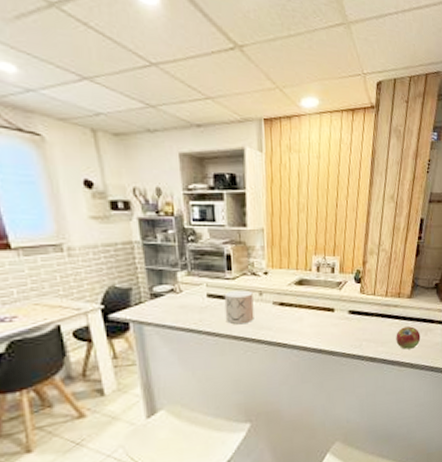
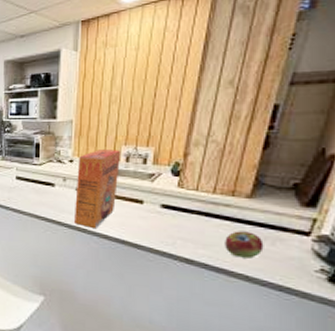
mug: present [224,290,254,325] -> none [30,175,57,206]
cereal box: none [273,260,313,343] -> present [75,150,122,229]

